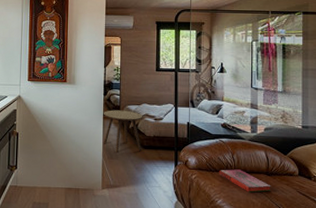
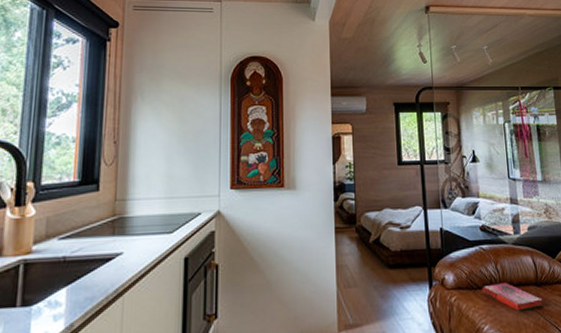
side table: present [103,110,143,153] -> none [334,219,387,279]

